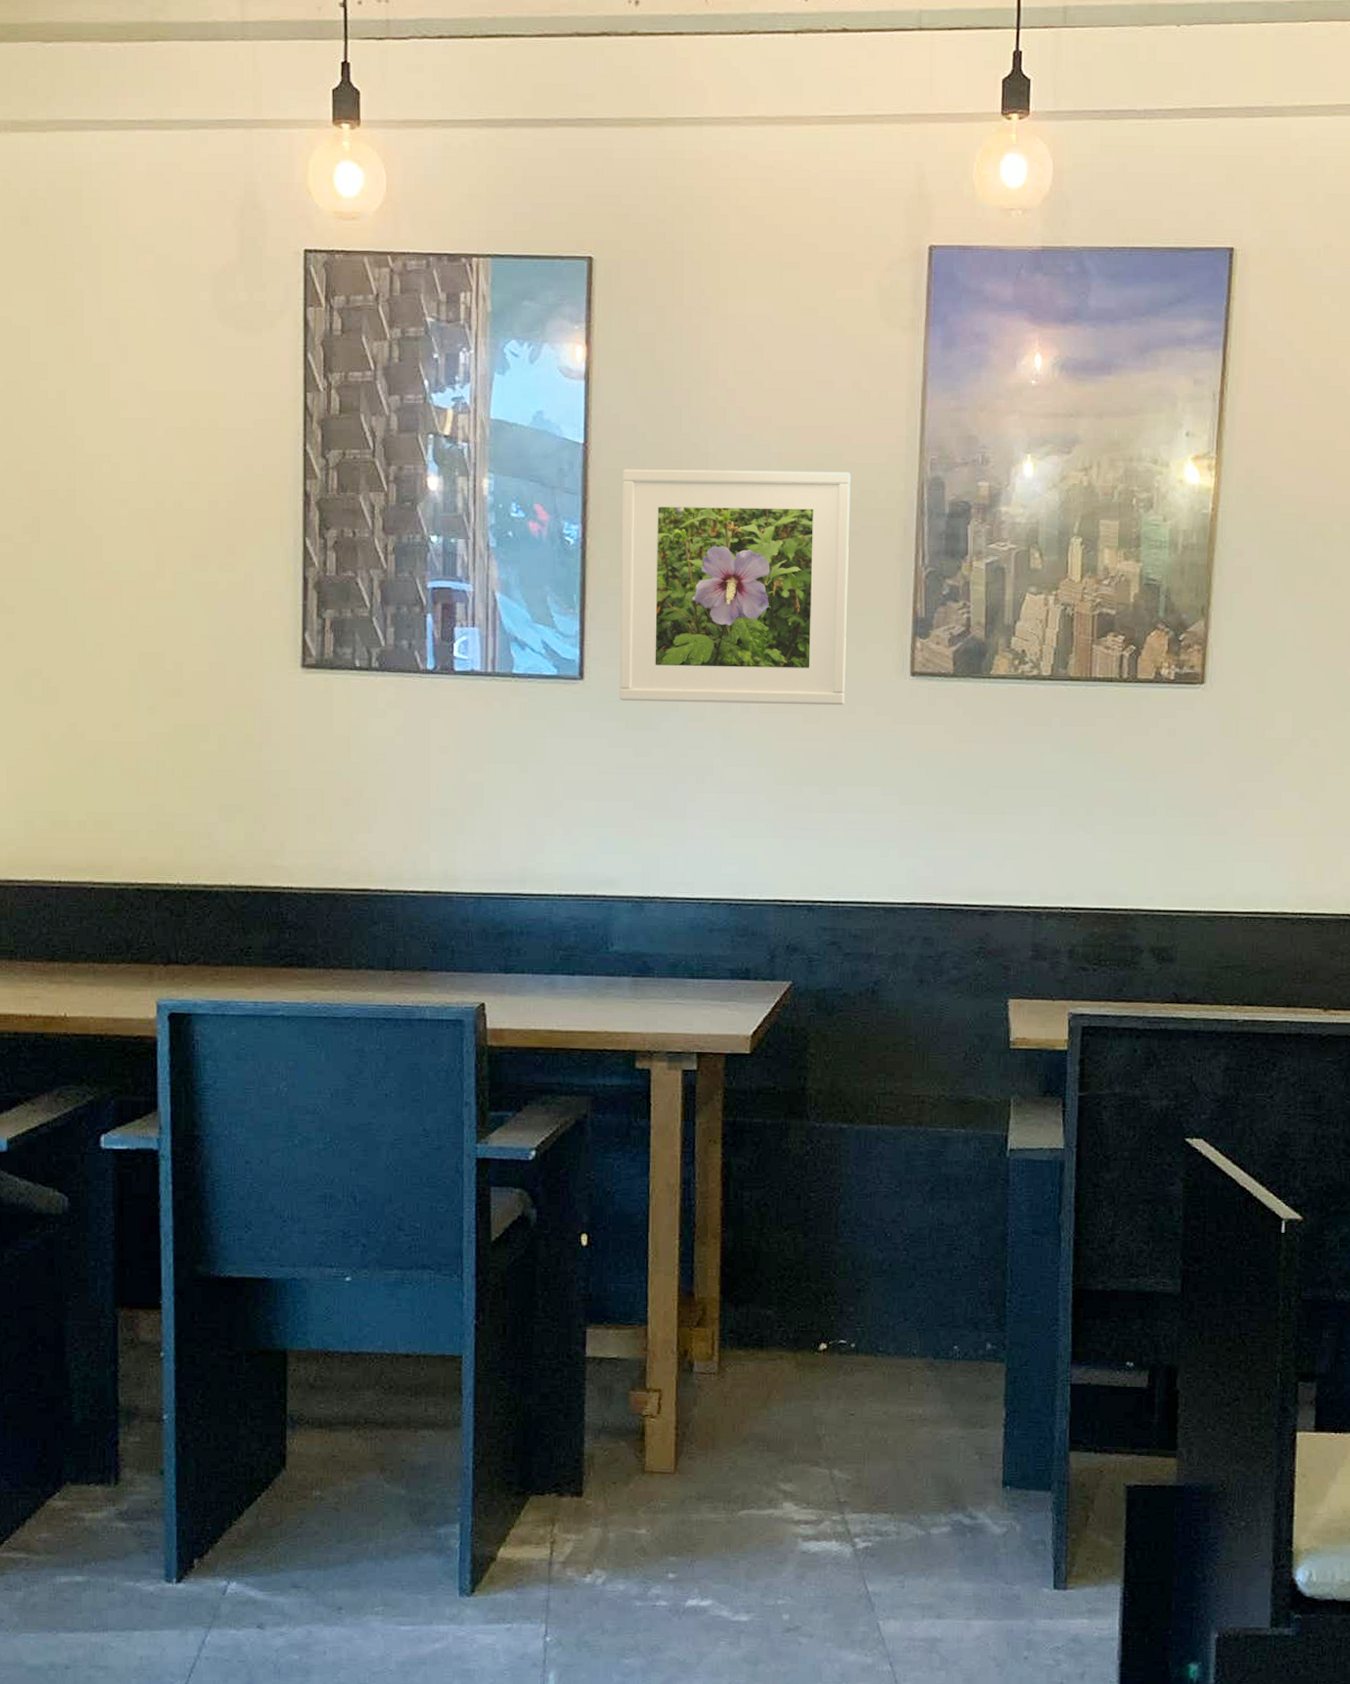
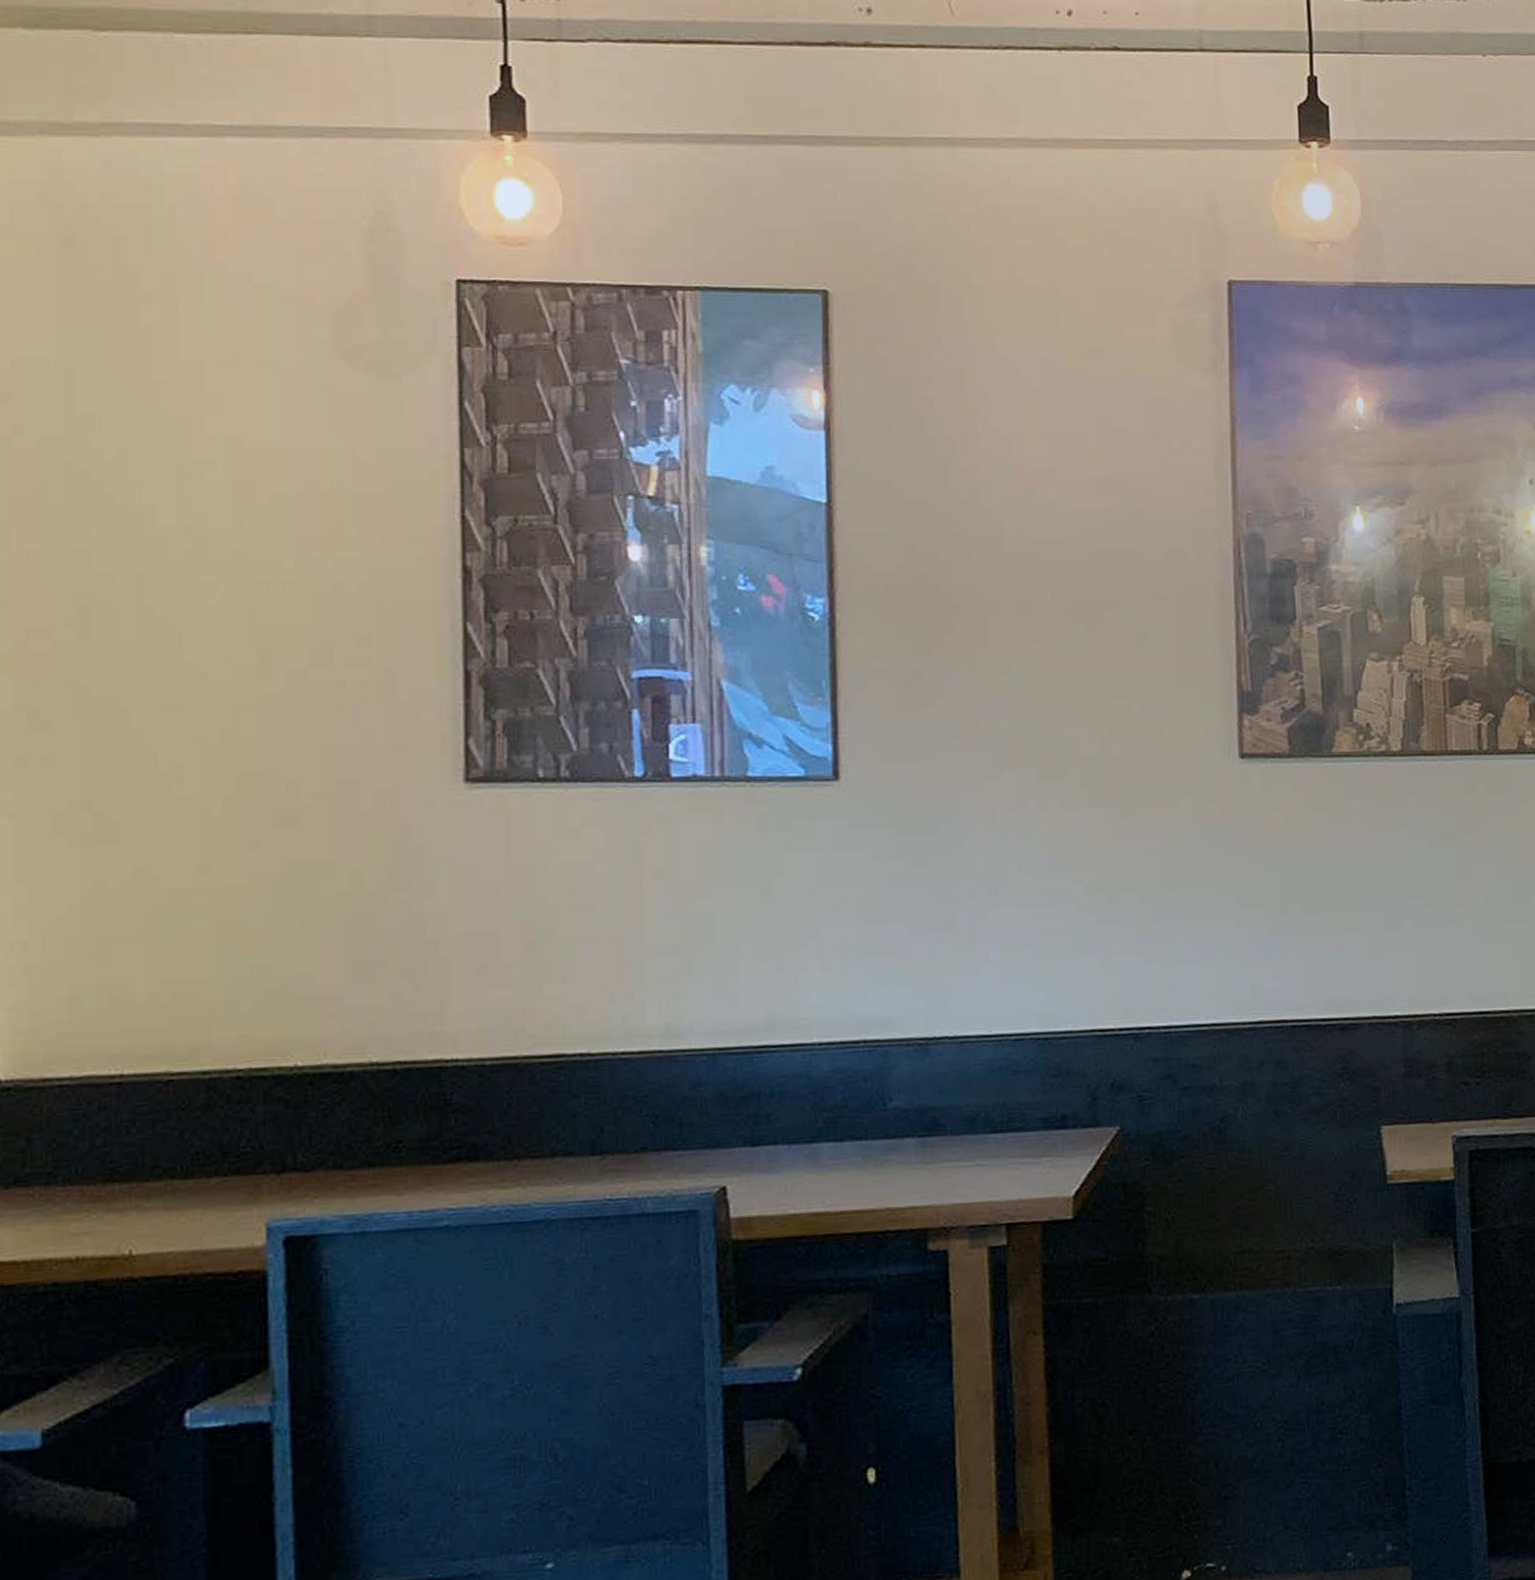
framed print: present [619,469,851,706] -> none [876,529,1163,803]

